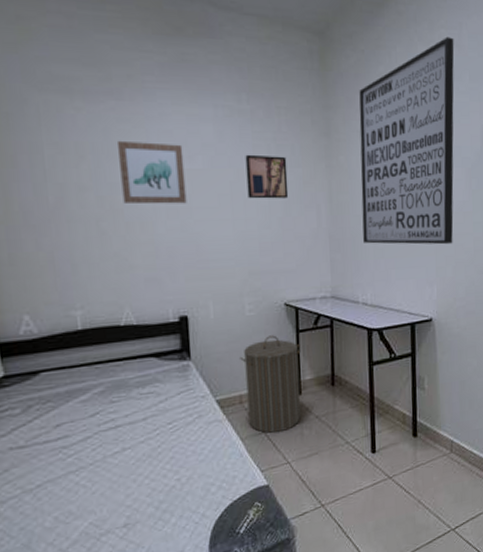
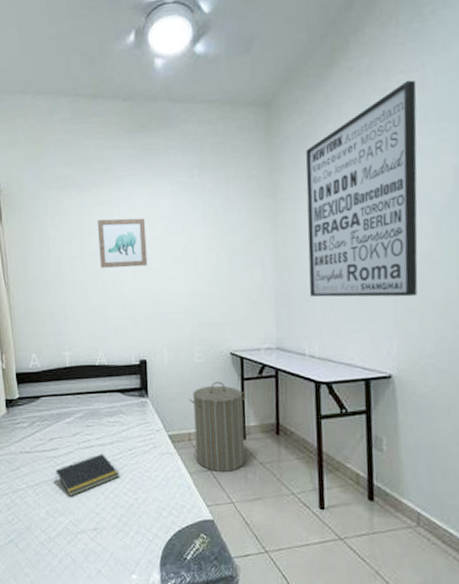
notepad: none [65,432,157,492] -> present [55,453,120,496]
wall art: present [245,154,289,199] -> none [196,219,235,260]

